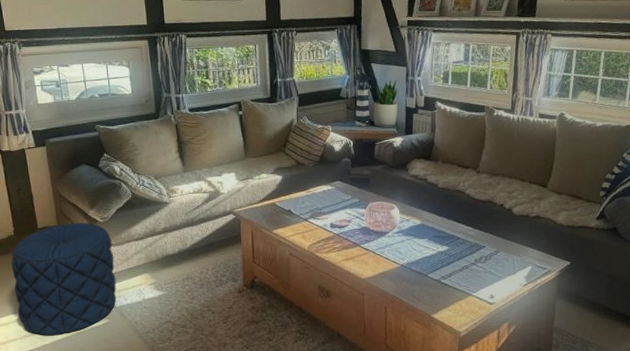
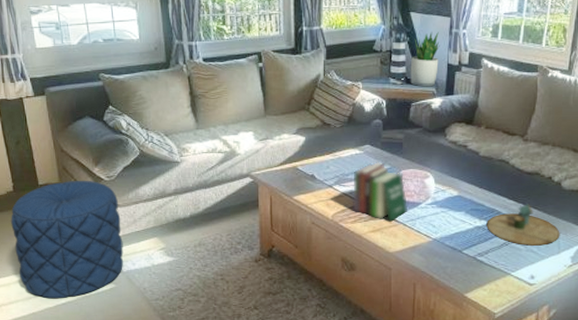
books: none [326,195,377,251] -> present [353,161,409,223]
decorative tray: none [448,229,514,269] -> present [486,204,560,247]

